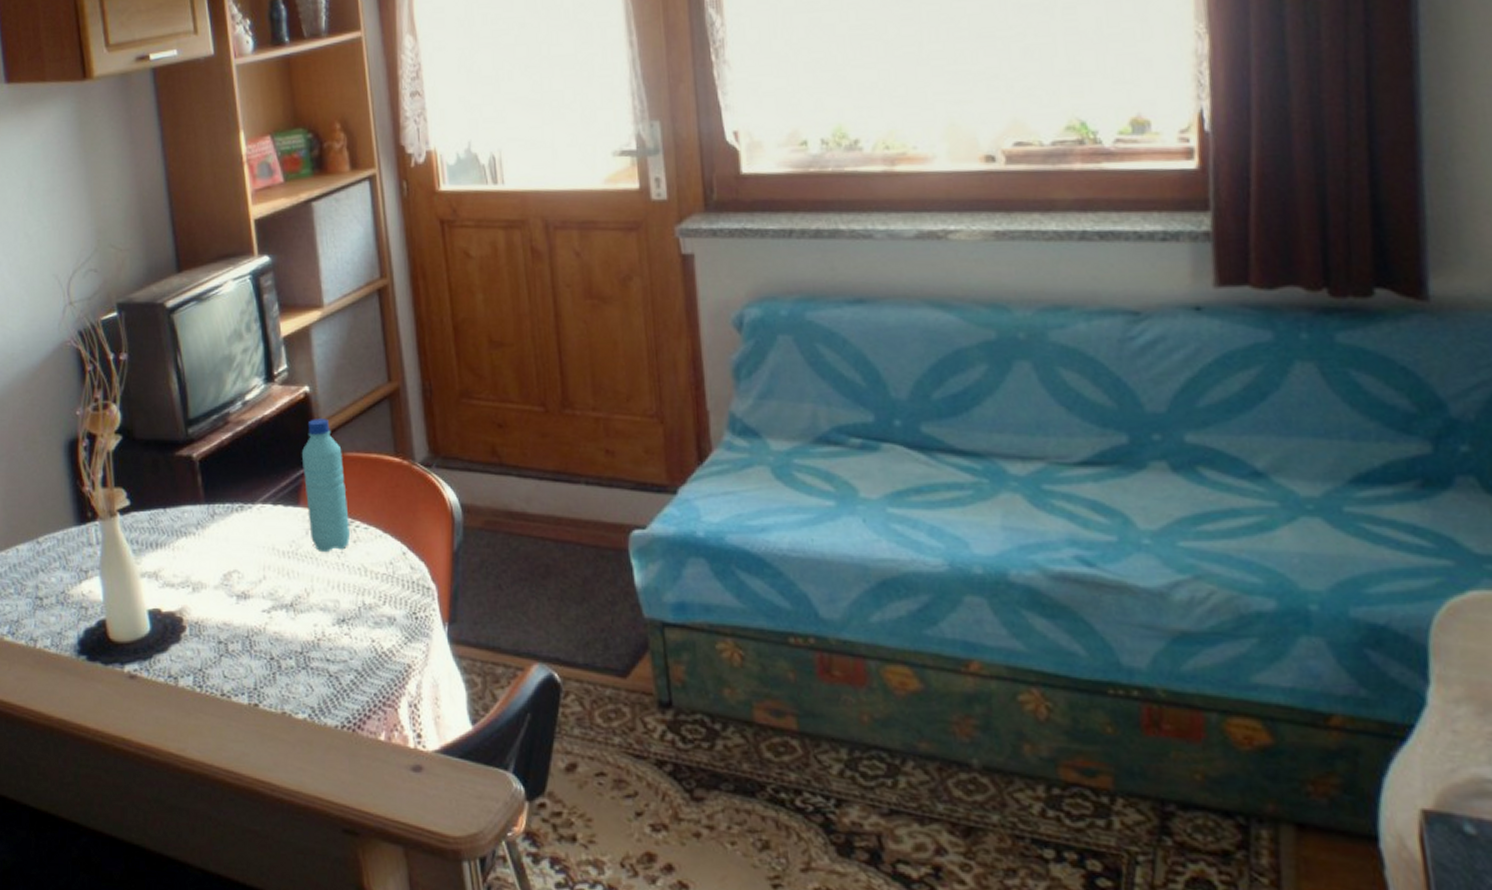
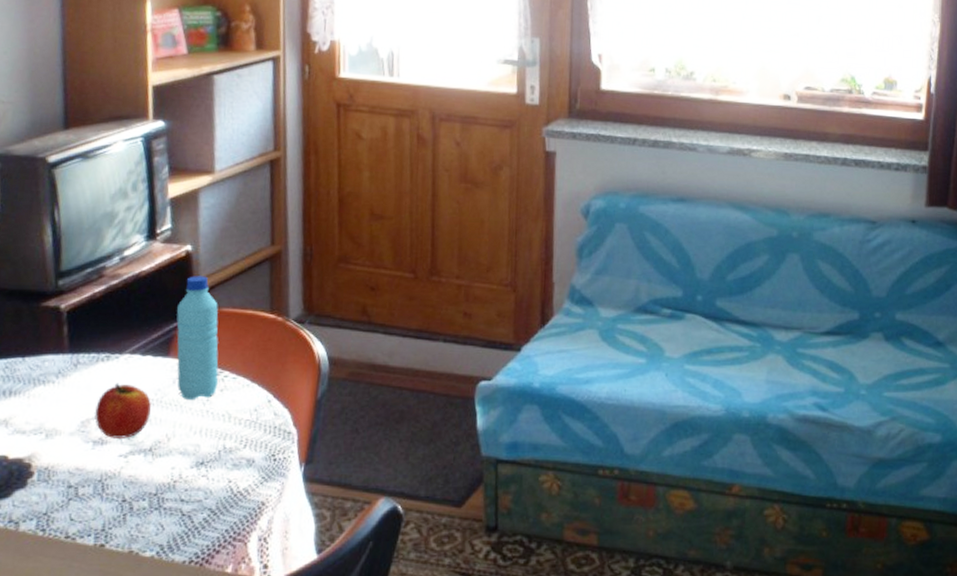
apple: none [235,534,287,593] -> present [95,383,151,438]

